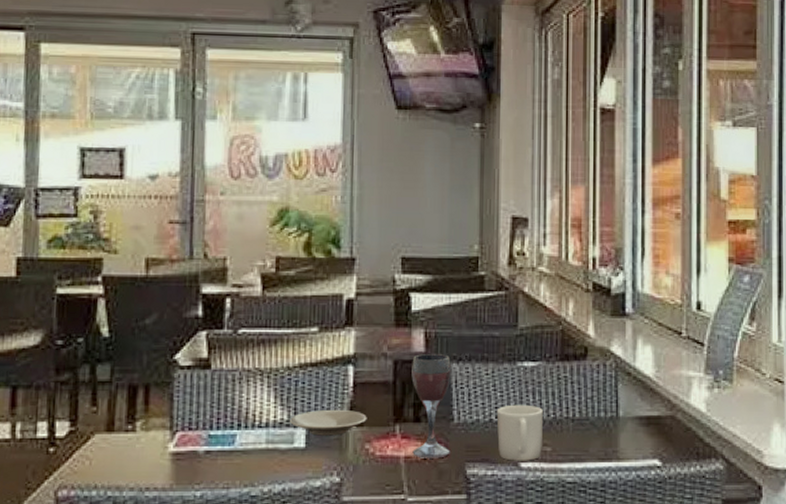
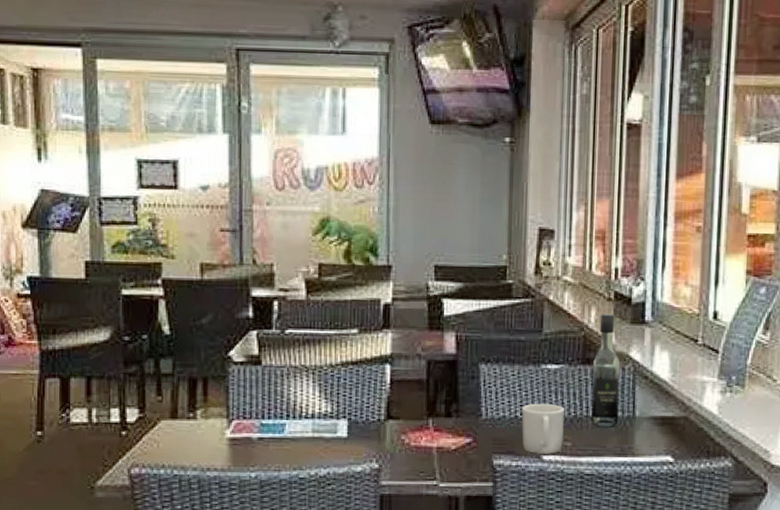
saucer: present [290,409,367,436] -> none [333,403,403,427]
cup: present [411,353,451,459] -> none [443,354,480,450]
bottle: none [572,305,601,430] -> present [591,313,620,427]

